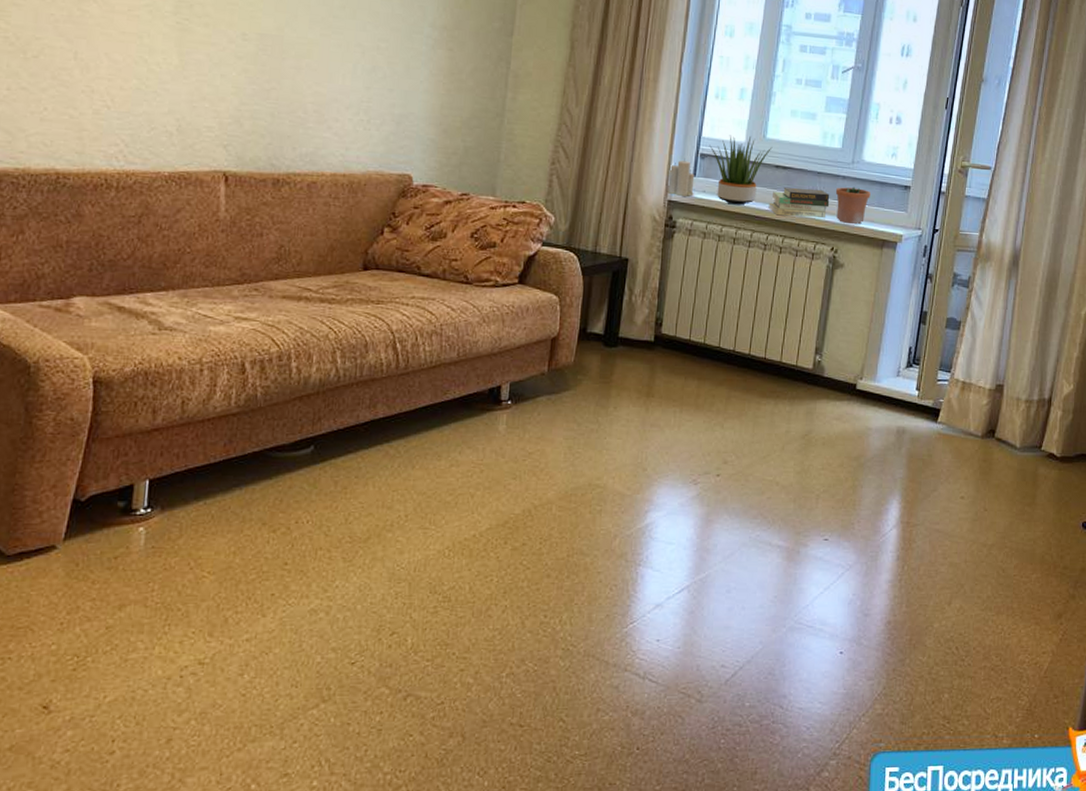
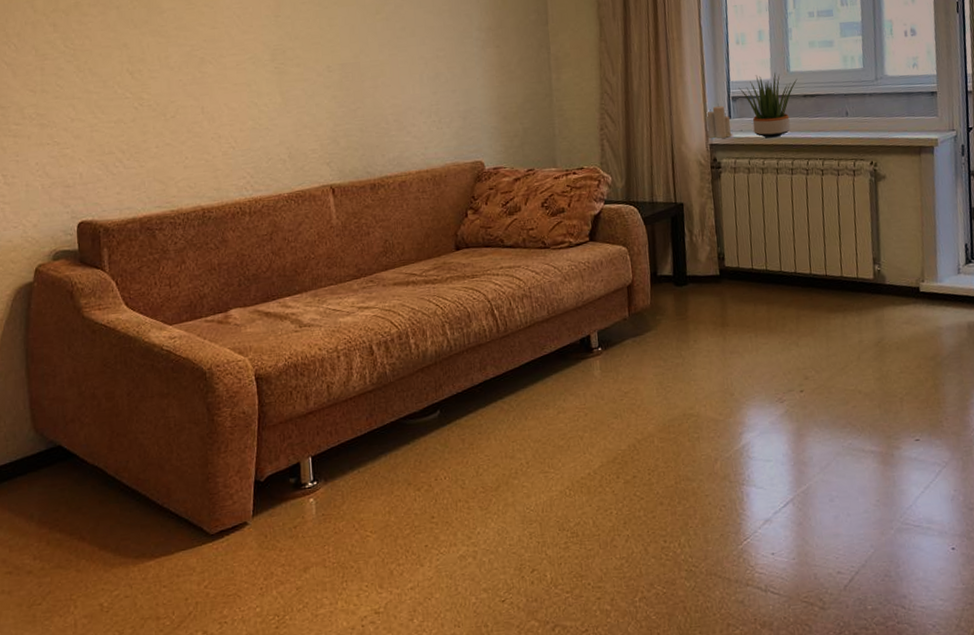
books: present [768,187,830,218] -> none [803,109,862,141]
planter: present [835,187,871,225] -> none [864,101,899,138]

